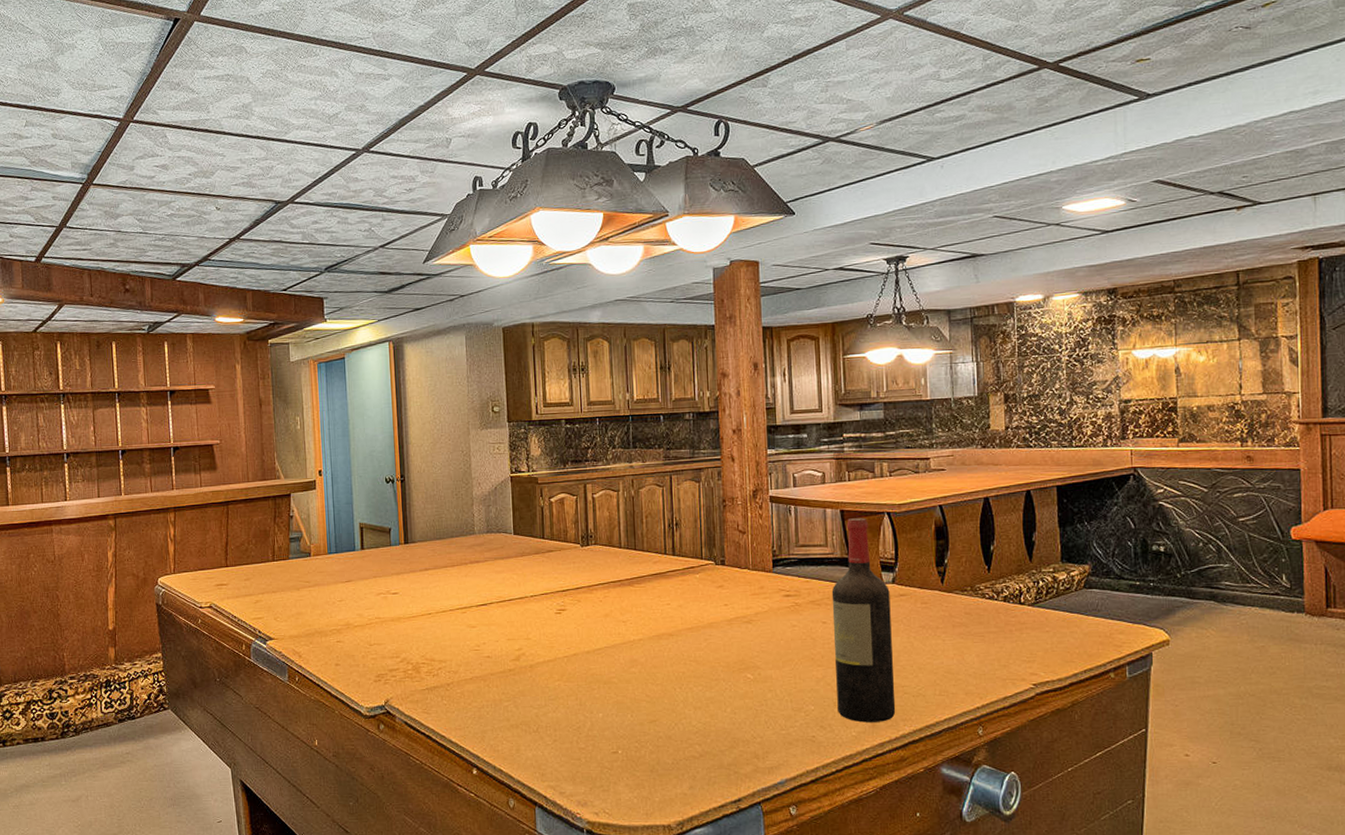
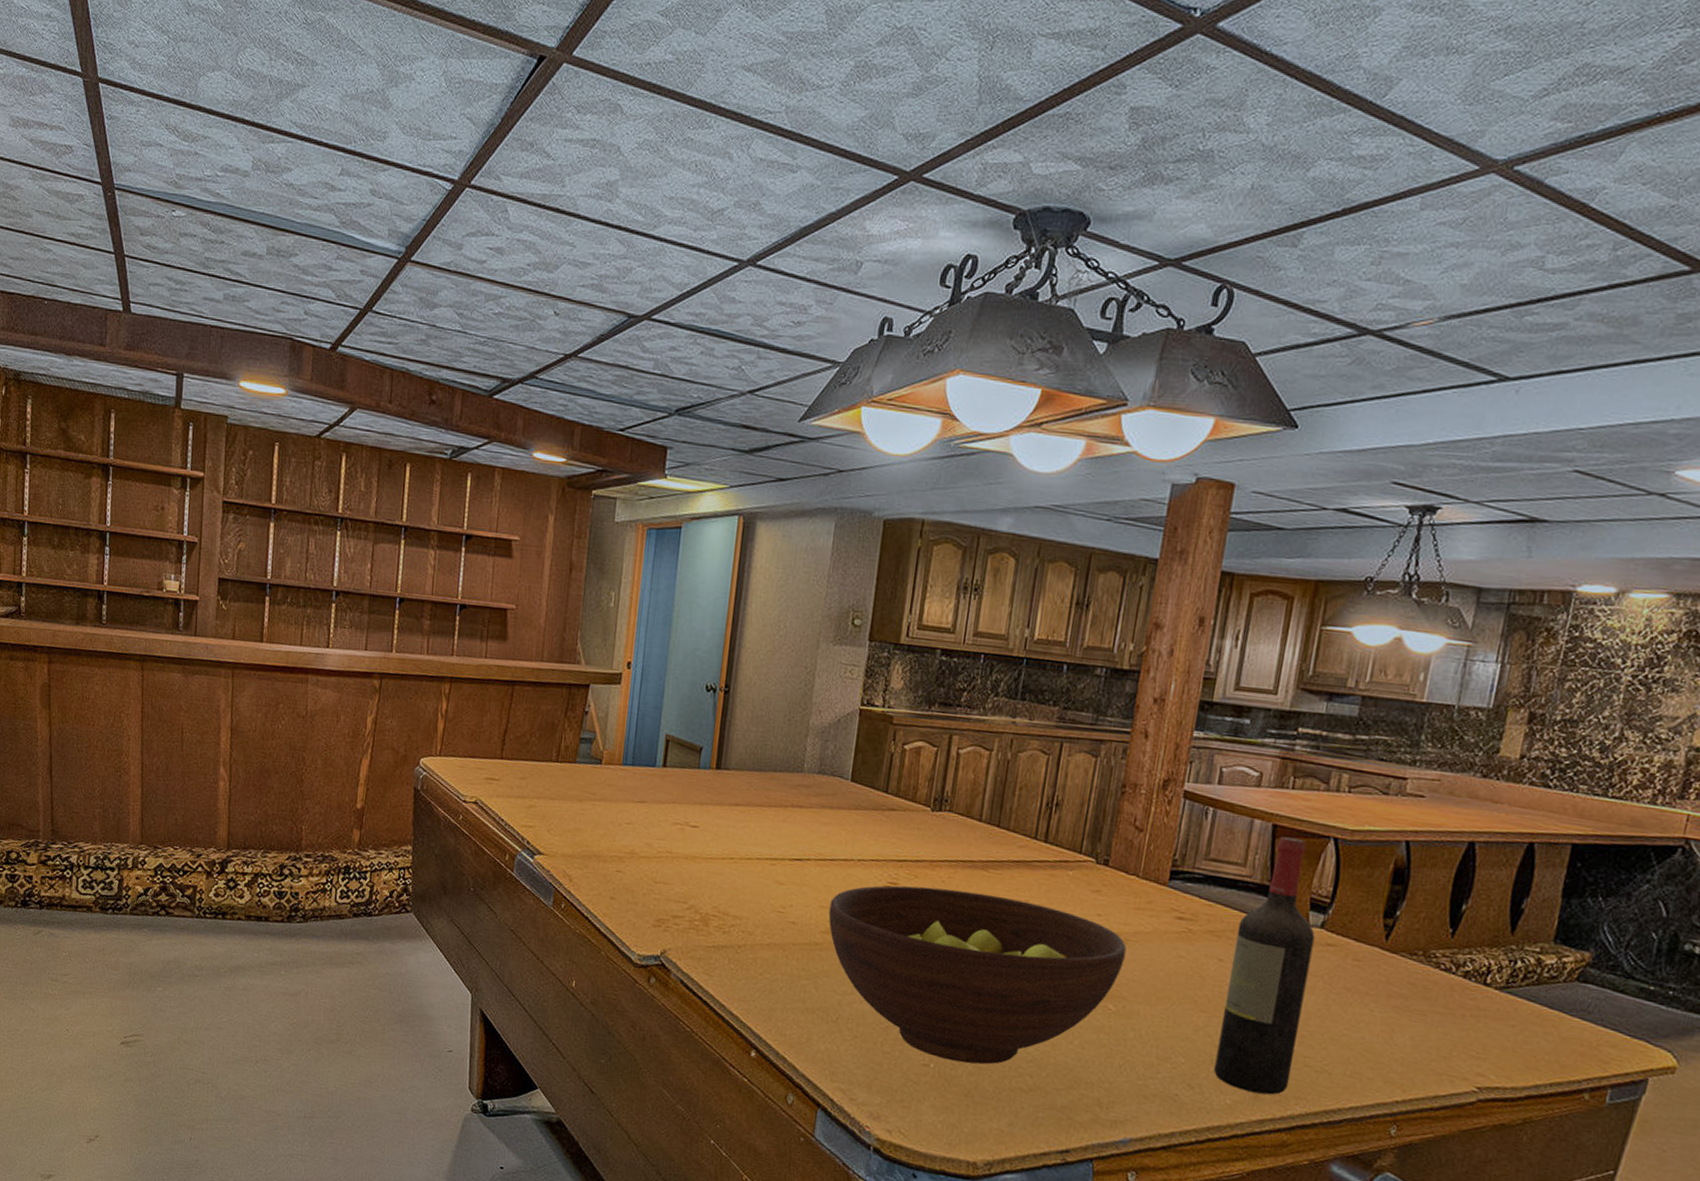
fruit bowl: none [515,604,752,745] -> present [828,885,1127,1065]

